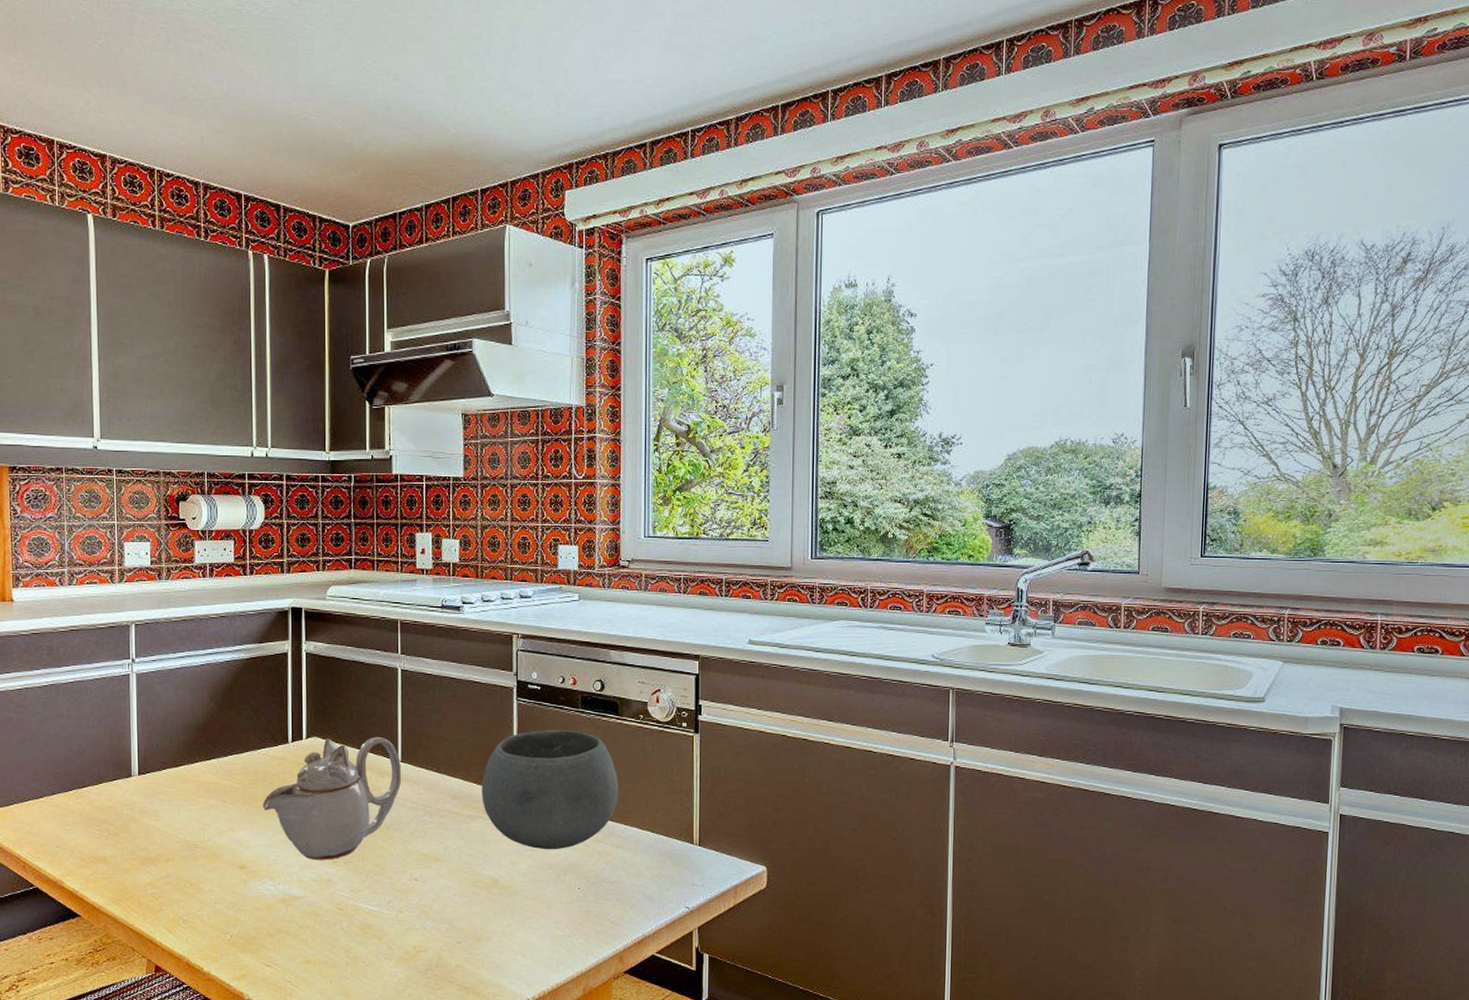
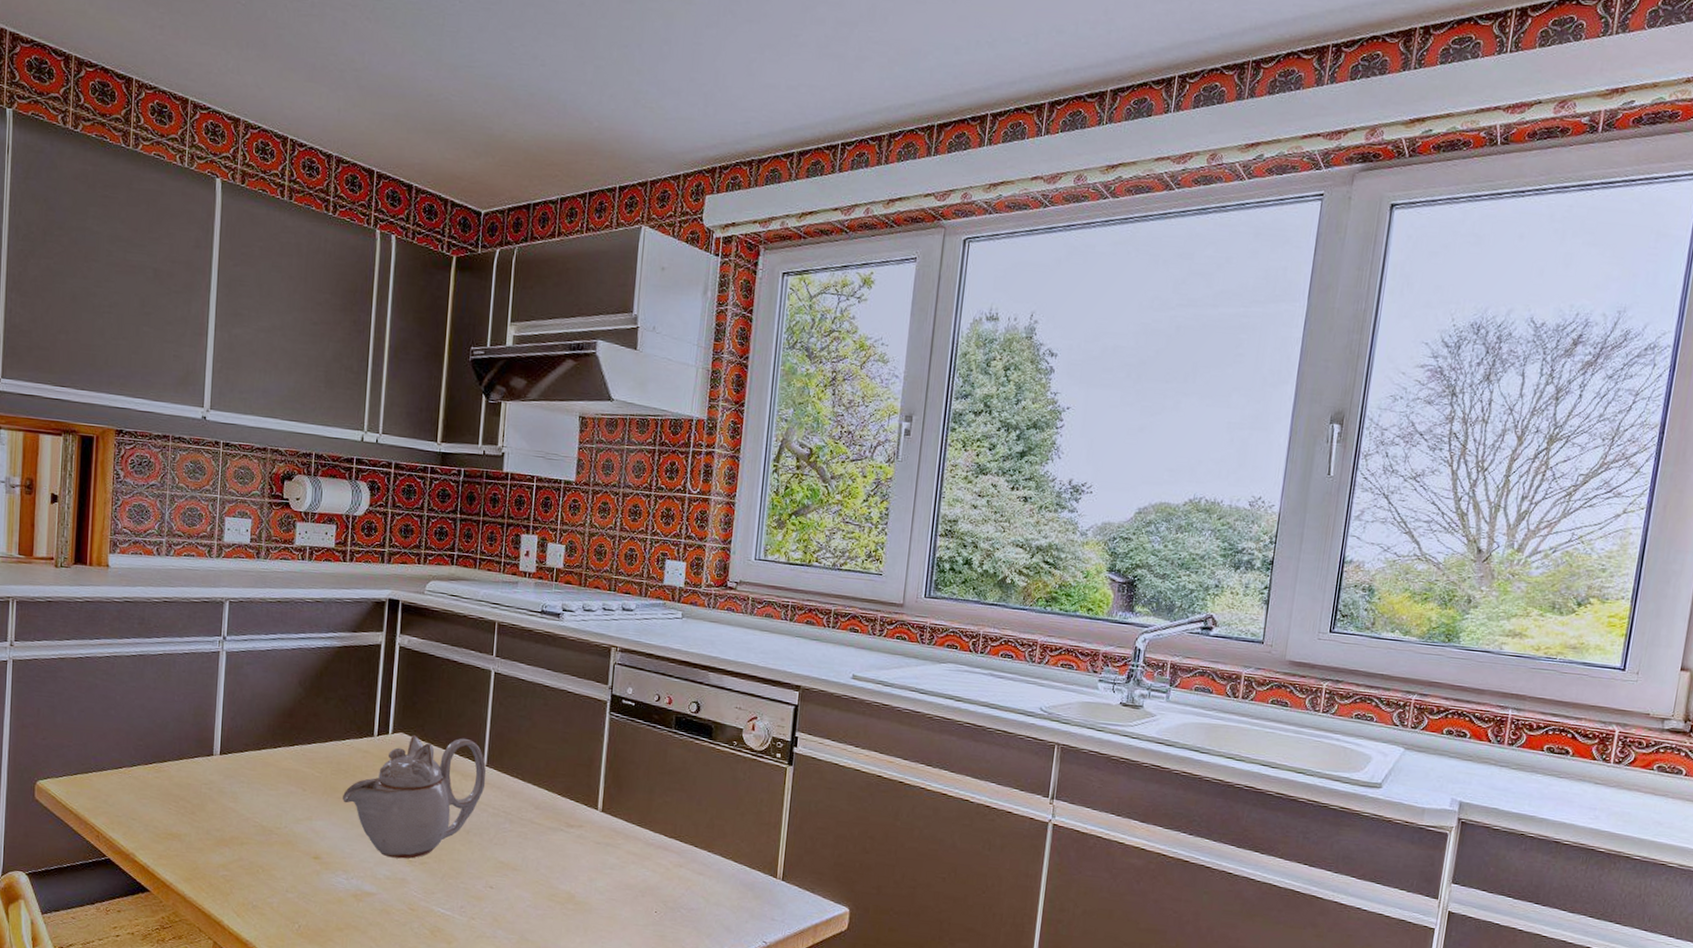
bowl: present [482,729,619,850] -> none [565,747,706,871]

